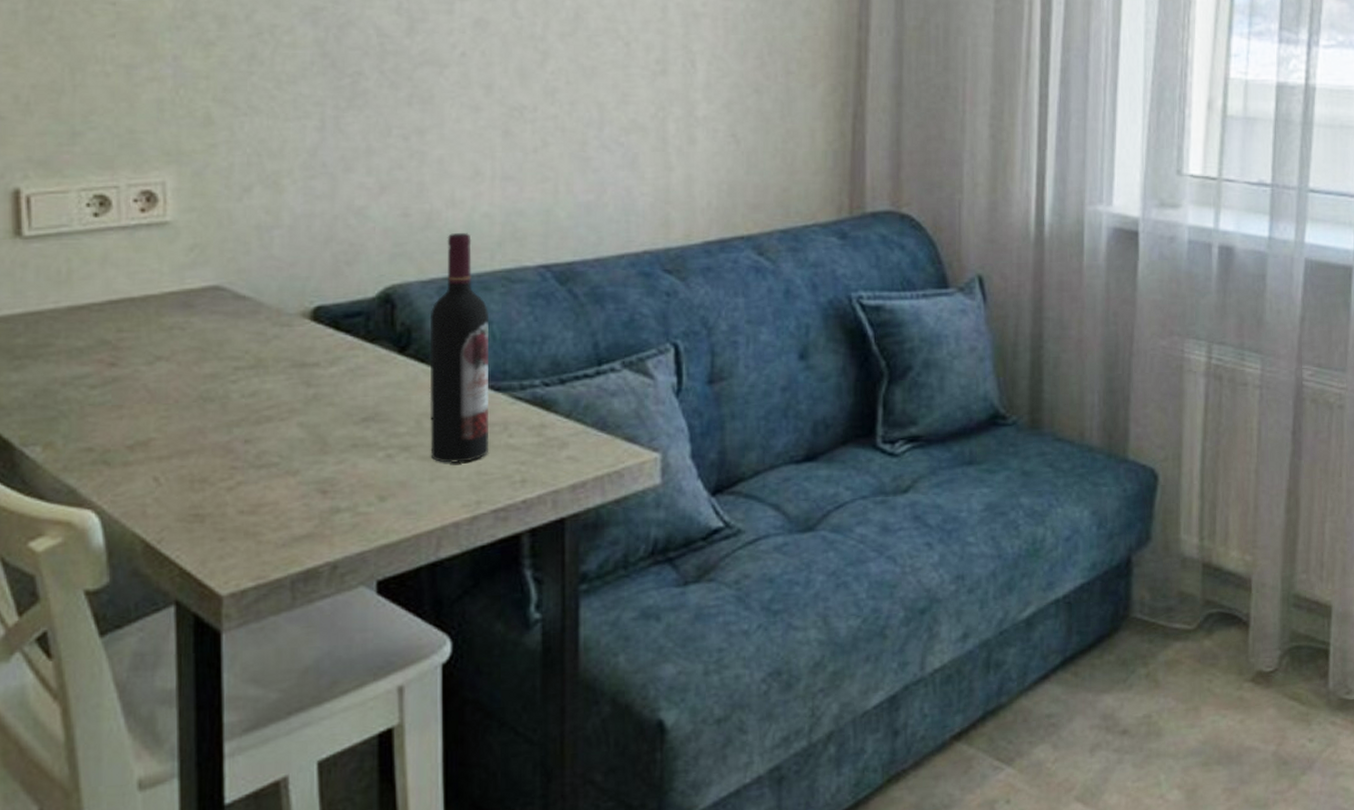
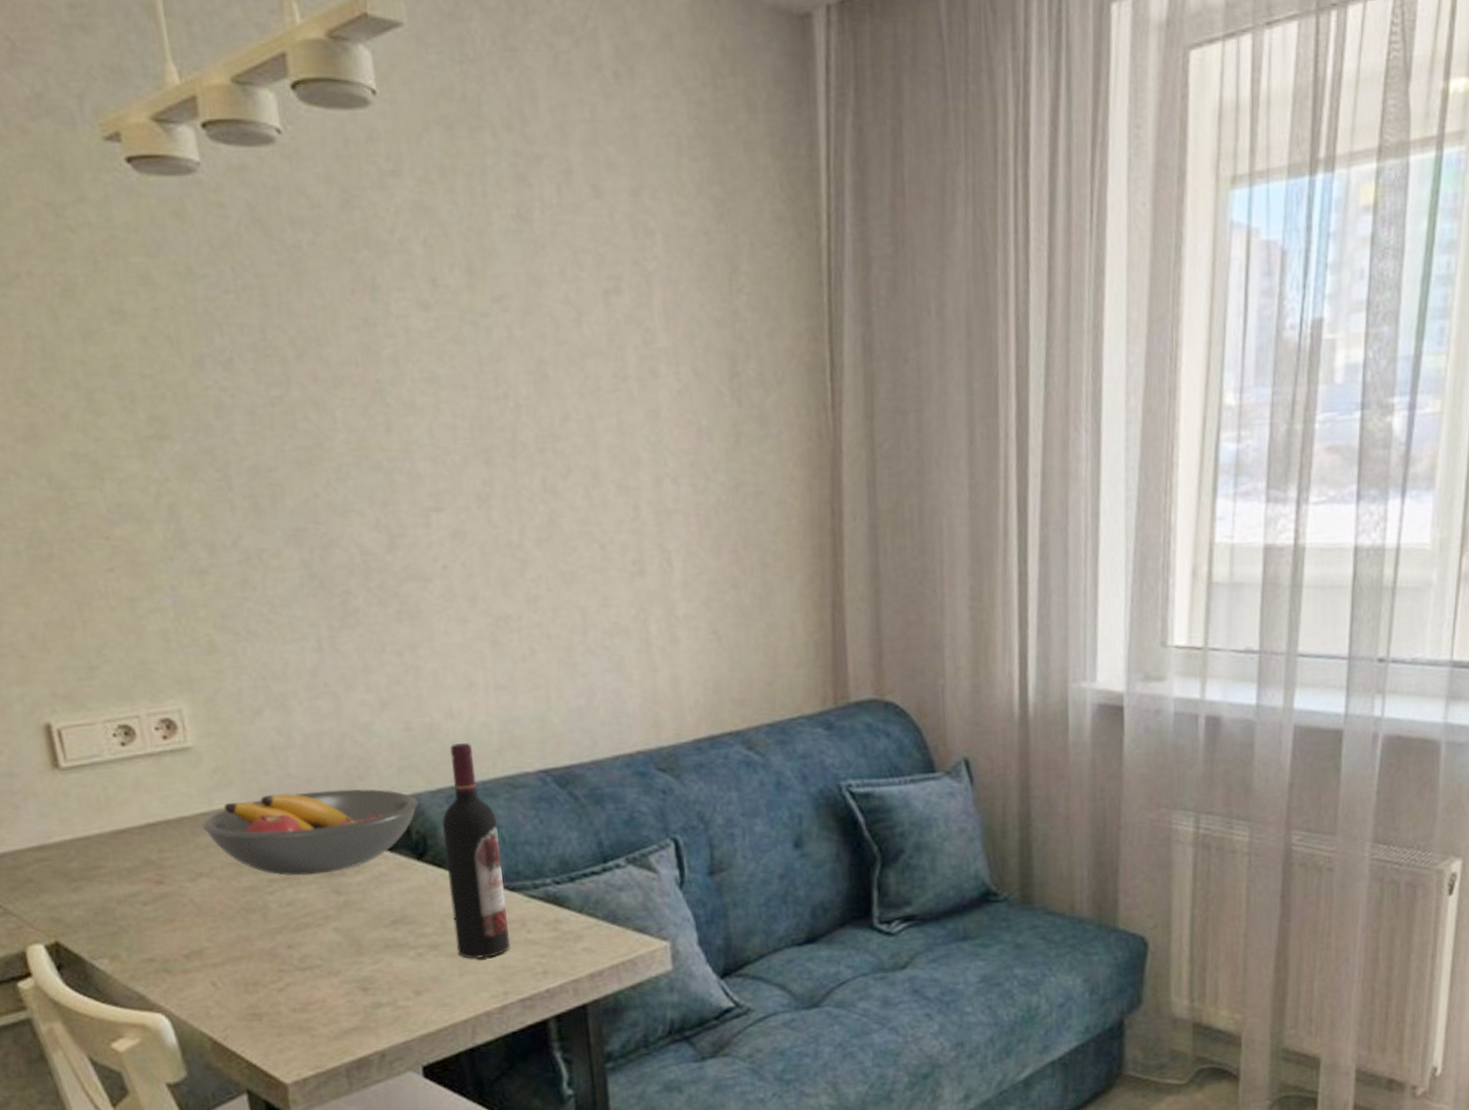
fruit bowl: none [170,274,407,365] -> present [202,789,419,876]

